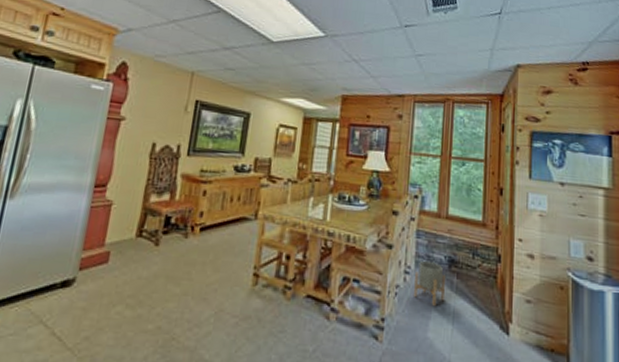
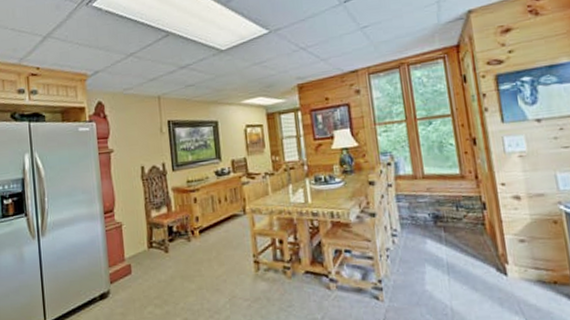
planter: present [414,261,447,307] -> none [402,221,436,262]

